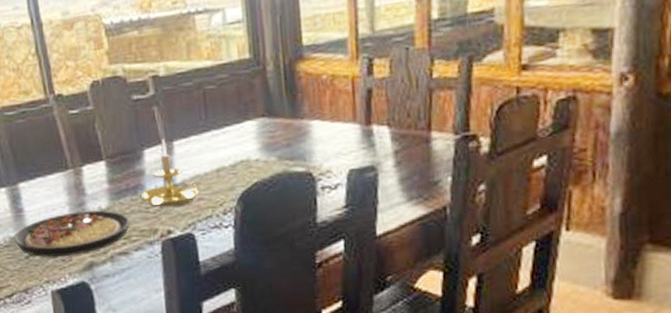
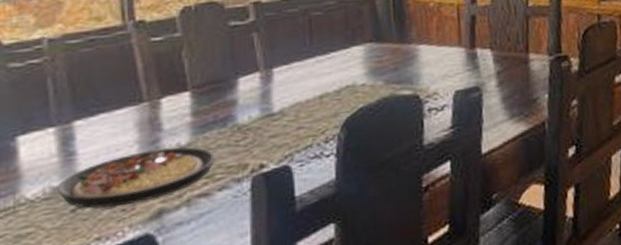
candle holder: present [140,138,201,207] -> none [230,65,301,139]

